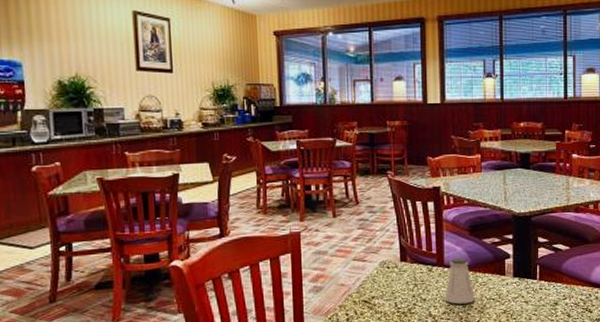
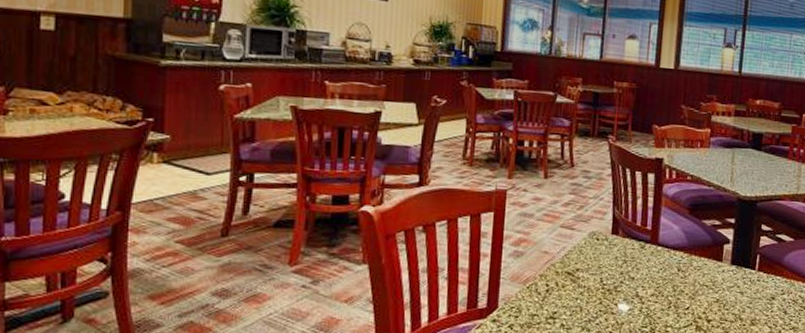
saltshaker: present [444,257,475,304] -> none [654,237,687,288]

